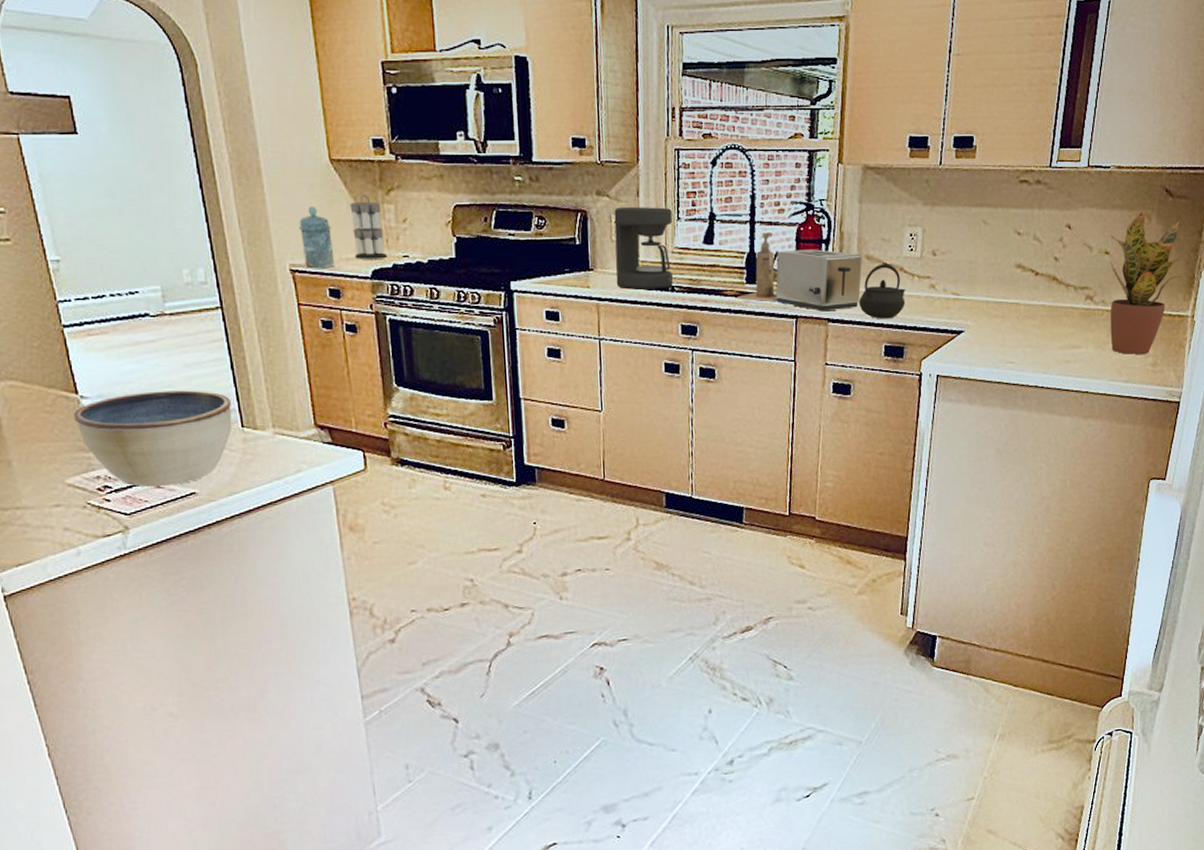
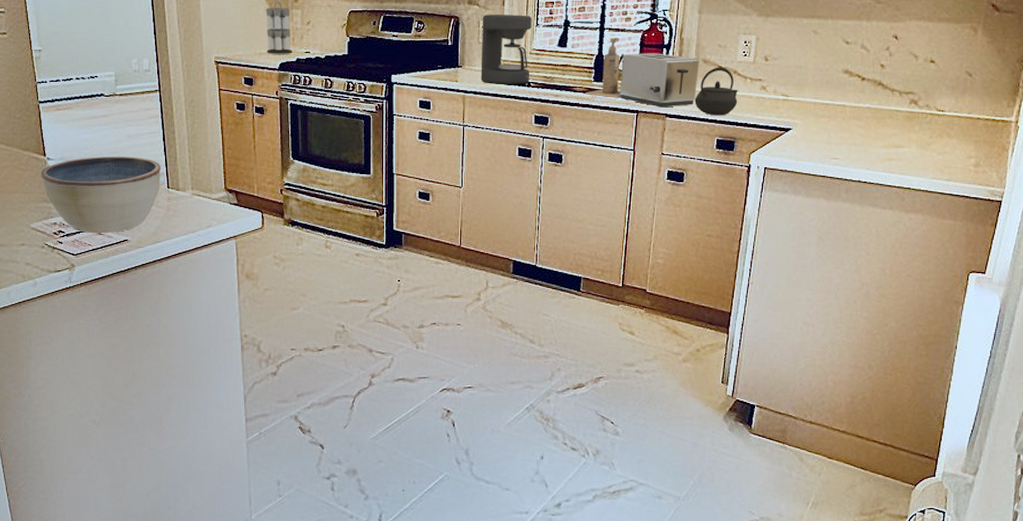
canister: present [299,206,335,269] -> none [224,10,251,61]
potted plant: present [1110,212,1187,354] -> none [933,25,1011,155]

